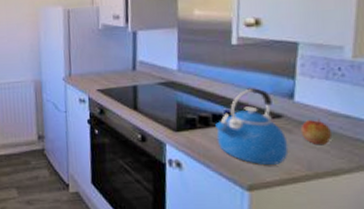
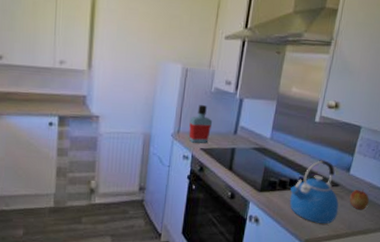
bottle: none [80,44,106,85] -> present [189,105,213,144]

